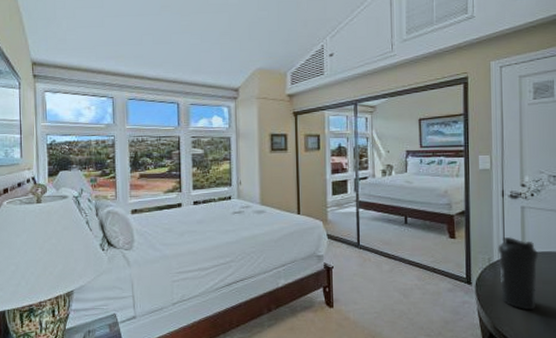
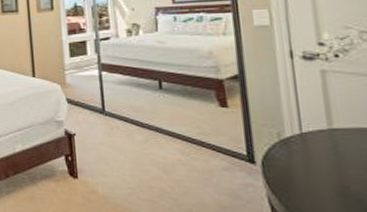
water bottle: present [497,236,538,311] -> none [289,107,357,203]

